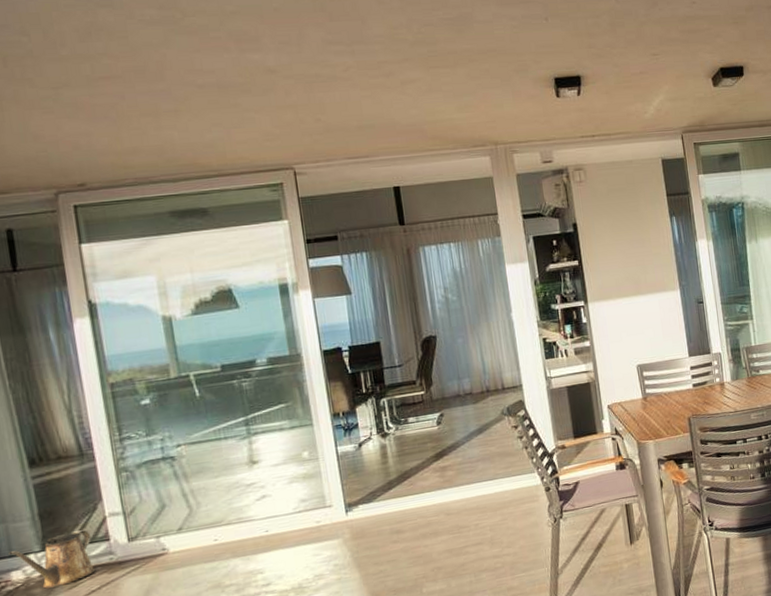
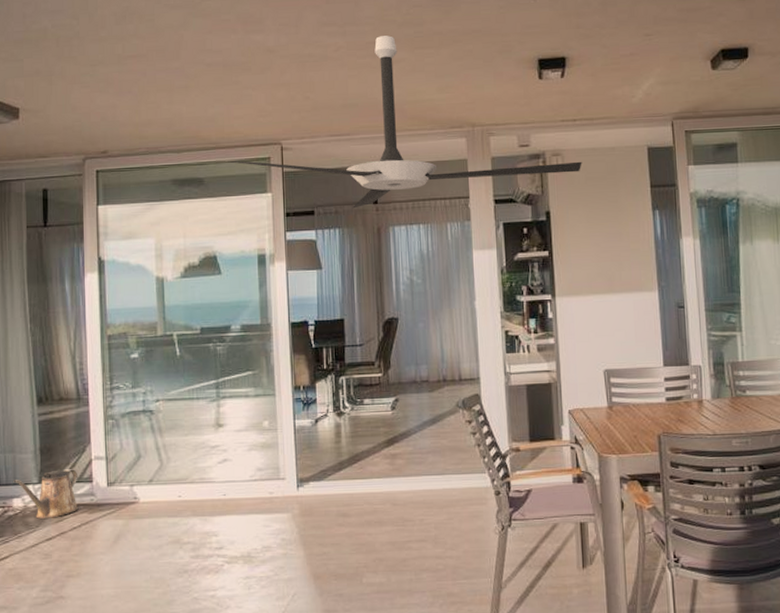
ceiling fan: none [234,55,604,231] -> present [228,35,582,209]

